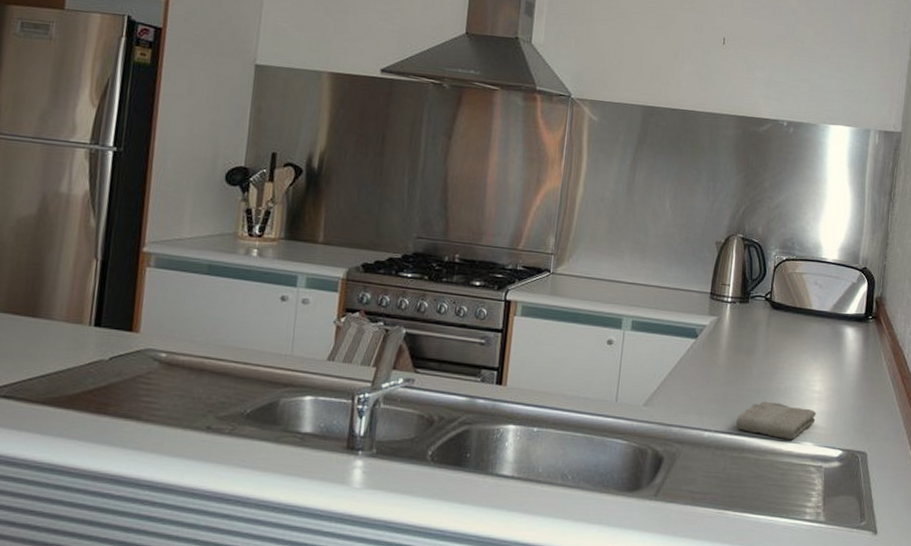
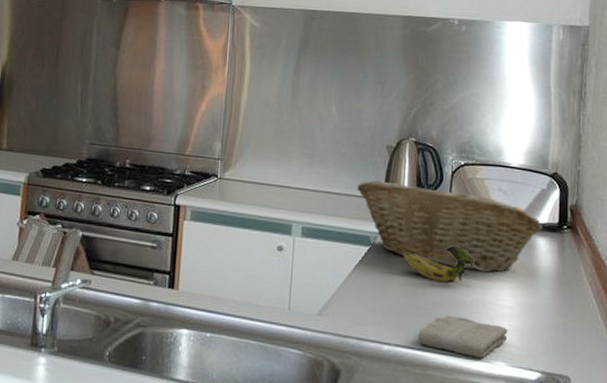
fruit basket: none [686,275,852,360] -> present [357,180,543,273]
banana: none [726,336,791,371] -> present [403,245,476,283]

